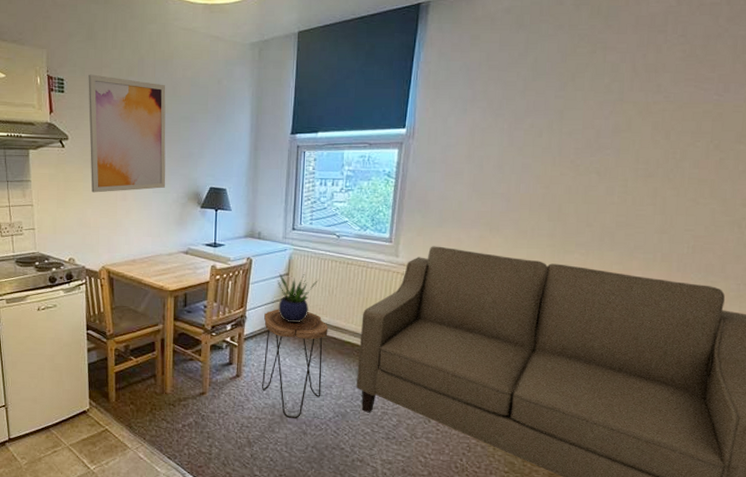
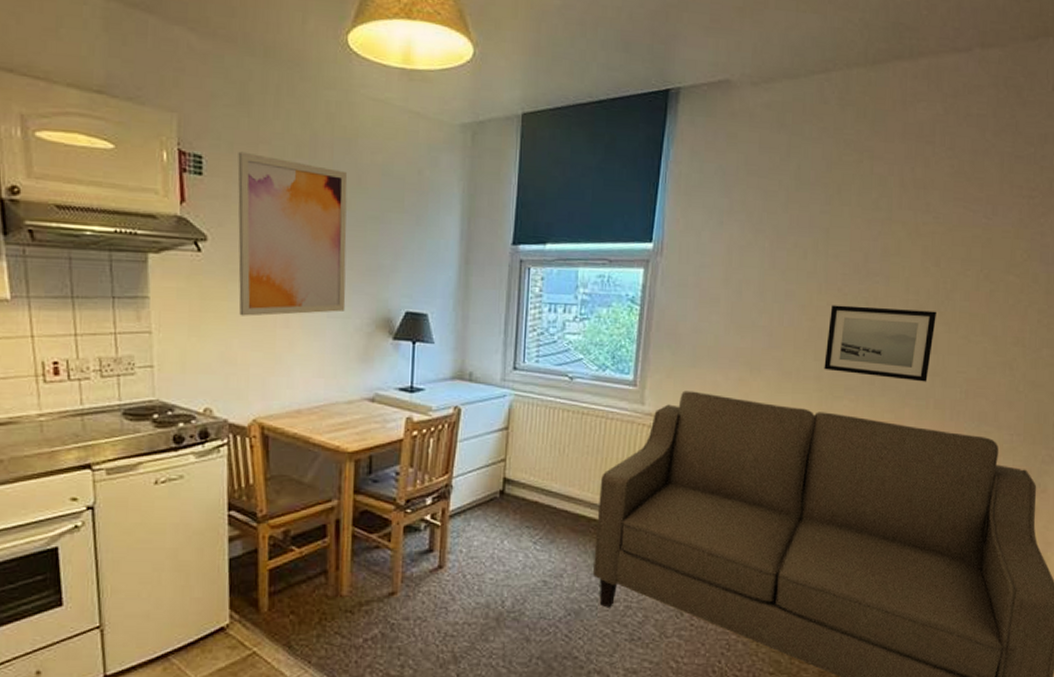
side table: present [262,309,328,419] -> none [472,474,558,622]
potted plant: present [277,272,319,323] -> none [493,425,546,492]
wall art: none [557,174,665,239] -> present [824,305,936,382]

